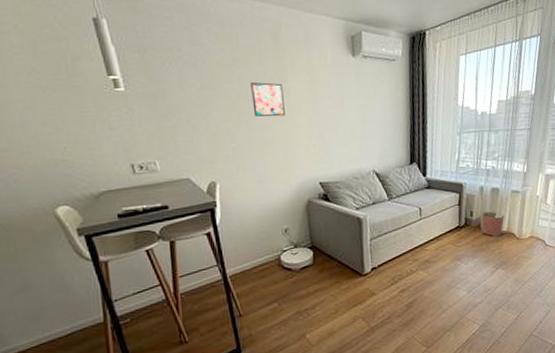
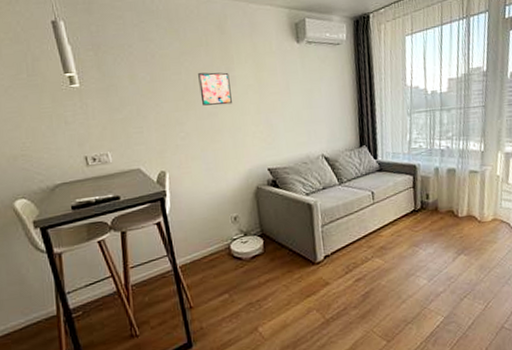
planter: present [481,211,505,237] -> none [438,193,464,220]

